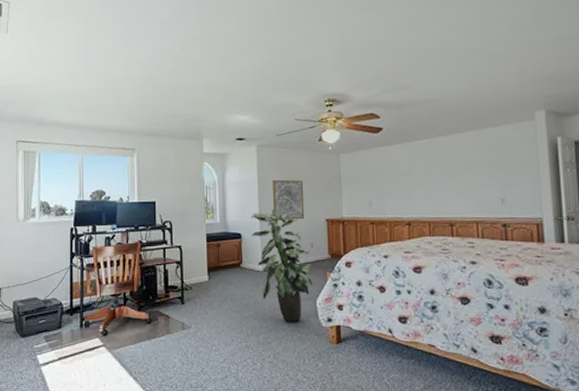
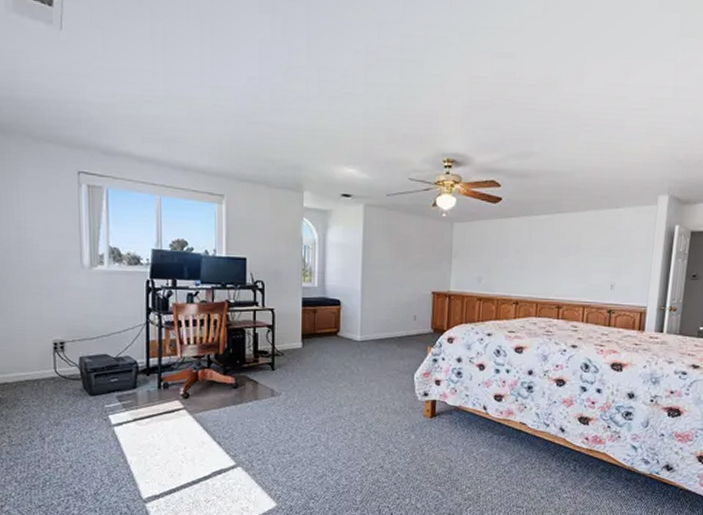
indoor plant: present [251,206,313,322] -> none [352,274,414,395]
wall art: present [273,179,305,221] -> none [377,244,412,290]

